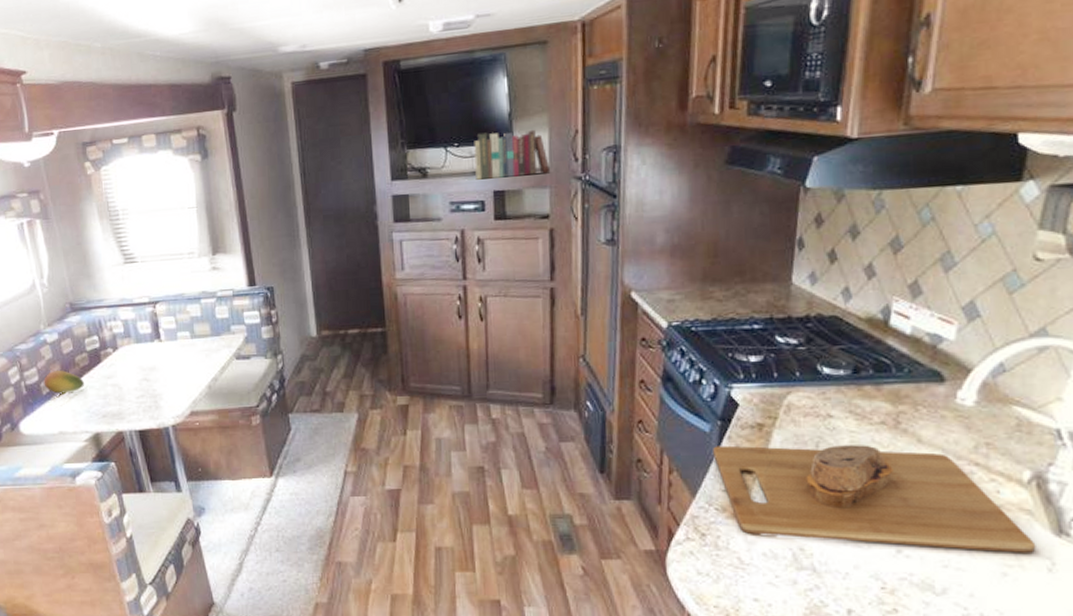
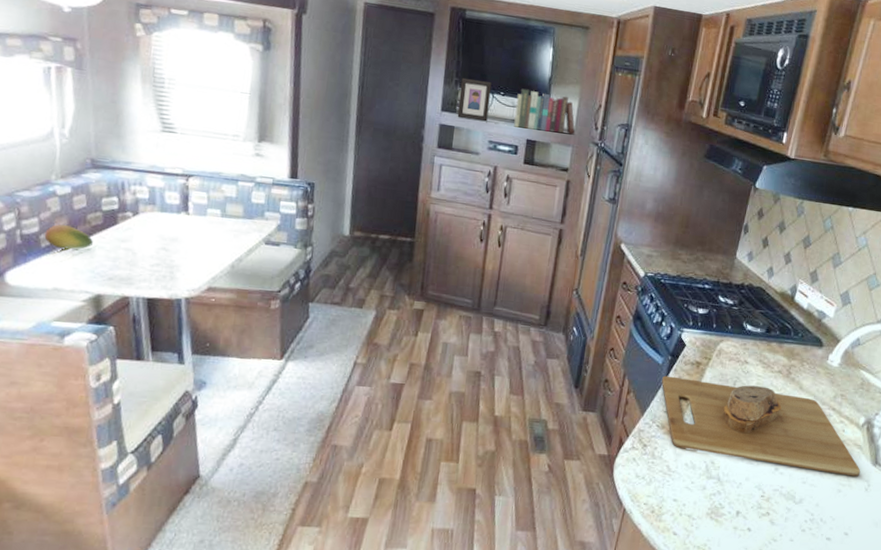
picture frame: none [407,134,445,184] -> present [457,77,492,122]

